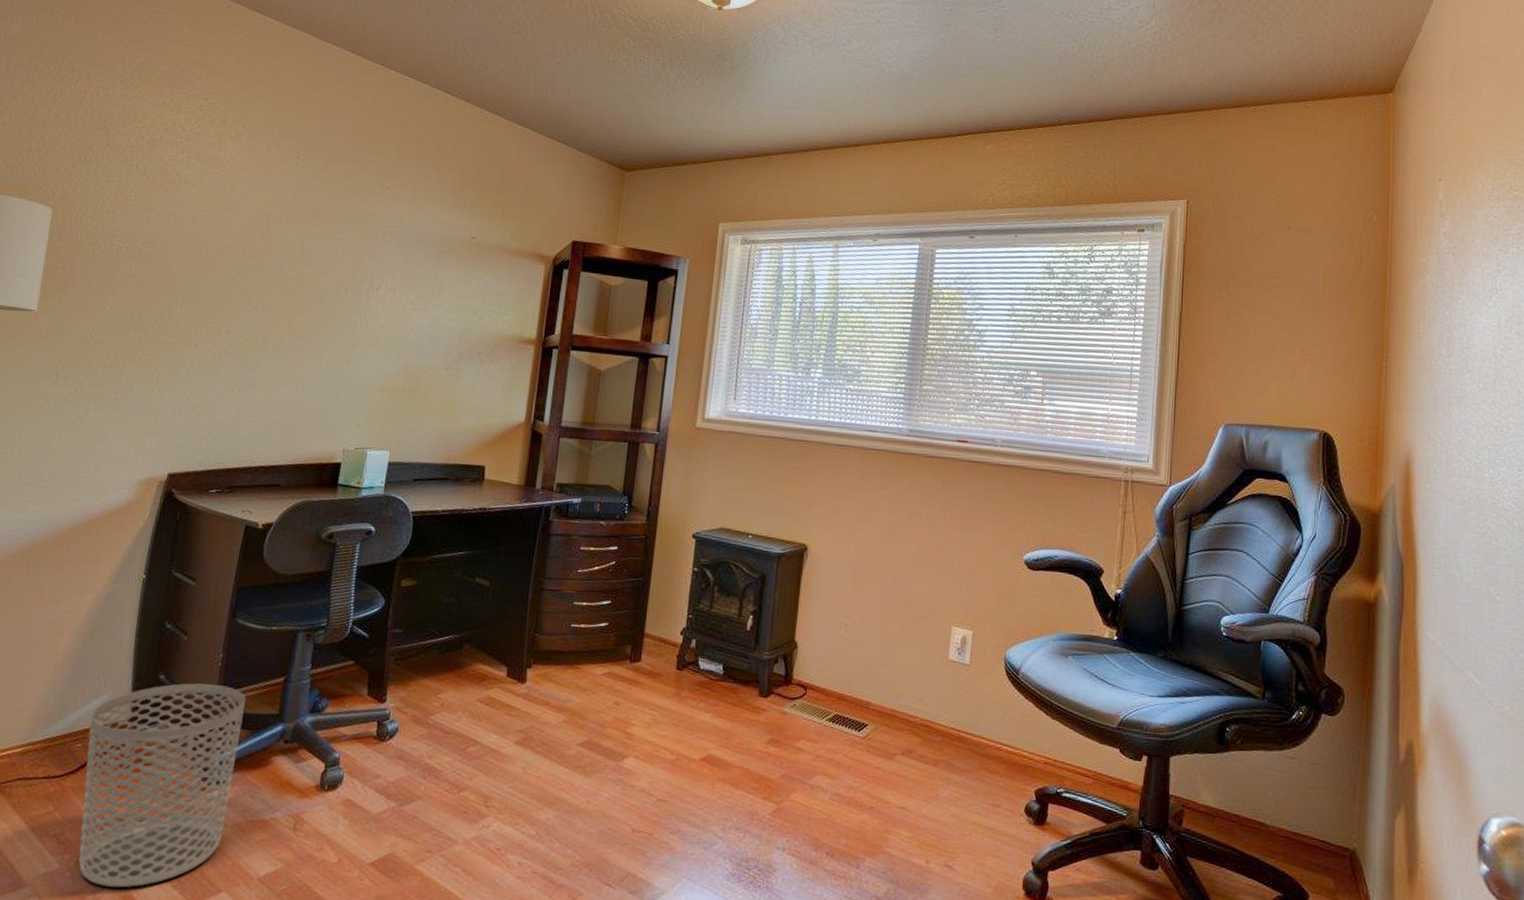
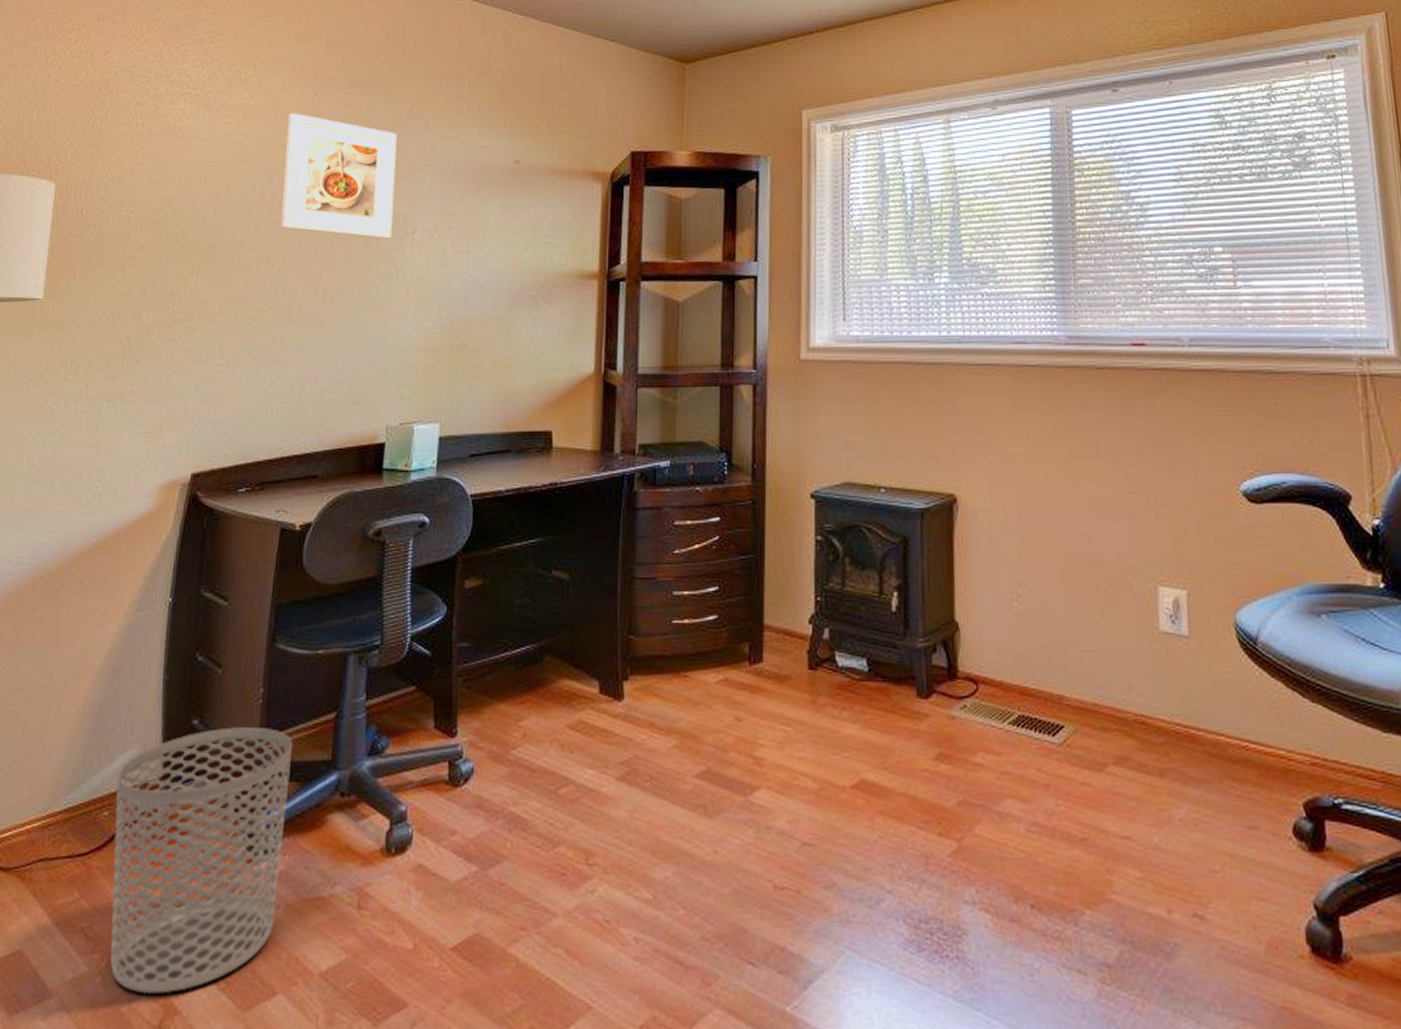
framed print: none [259,172,370,292] -> present [280,113,397,239]

